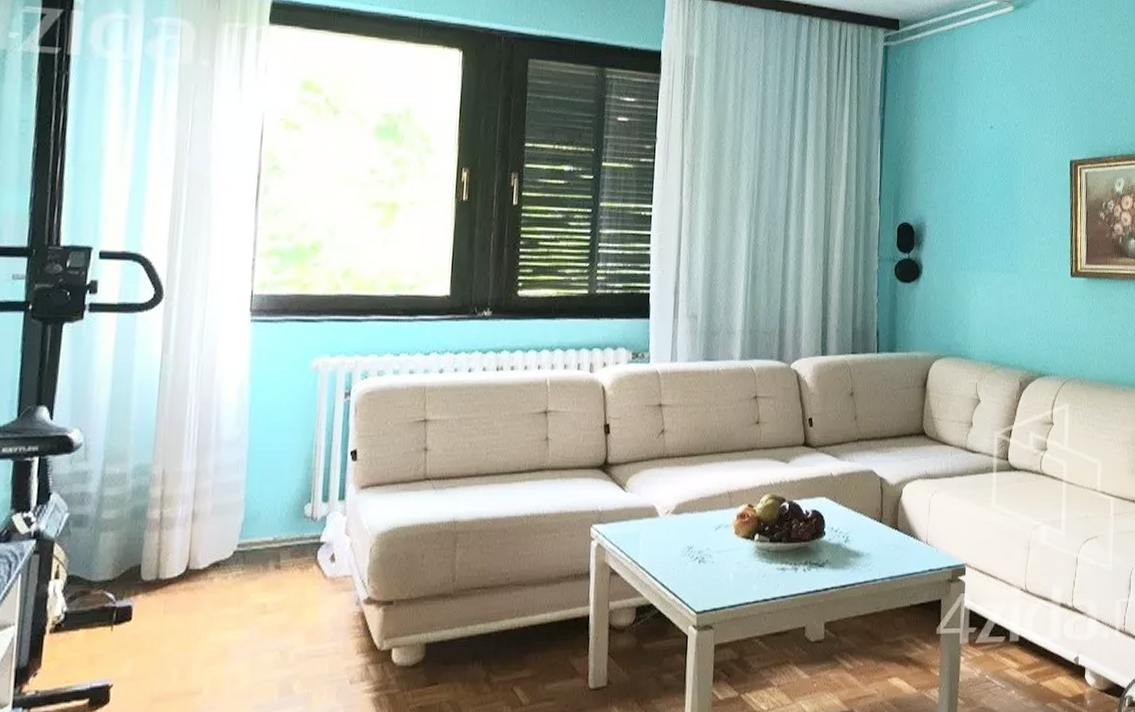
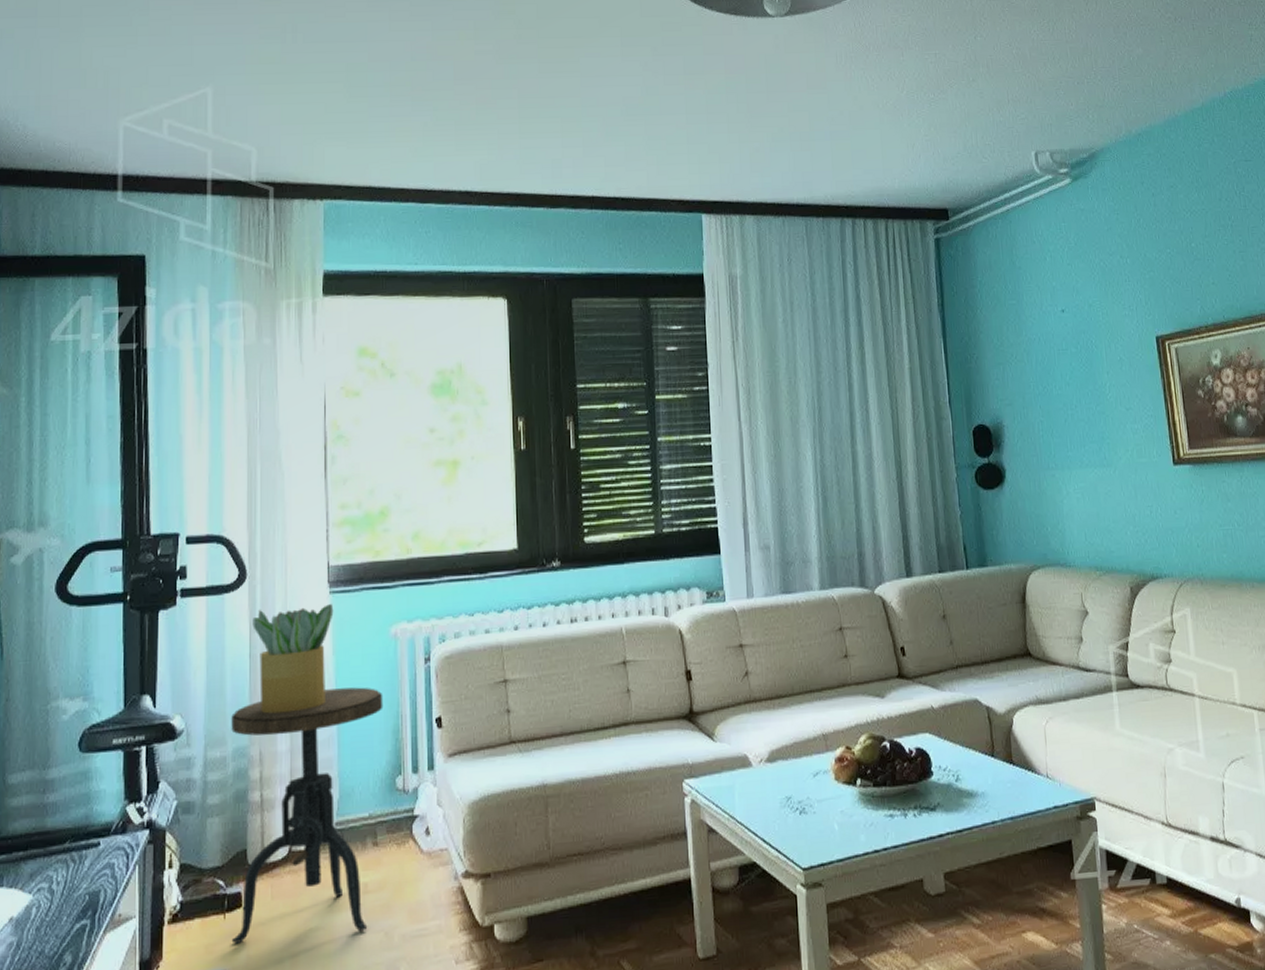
side table: none [117,415,299,655] -> present [231,687,383,944]
potted plant: none [165,332,254,435] -> present [252,604,334,714]

